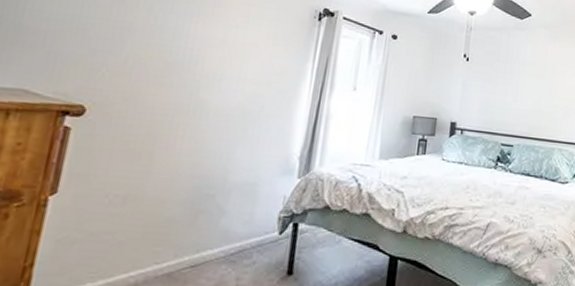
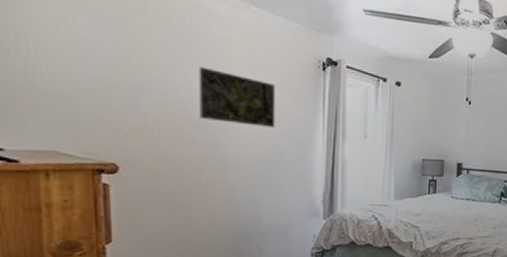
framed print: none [183,11,267,75] -> present [198,66,275,127]

